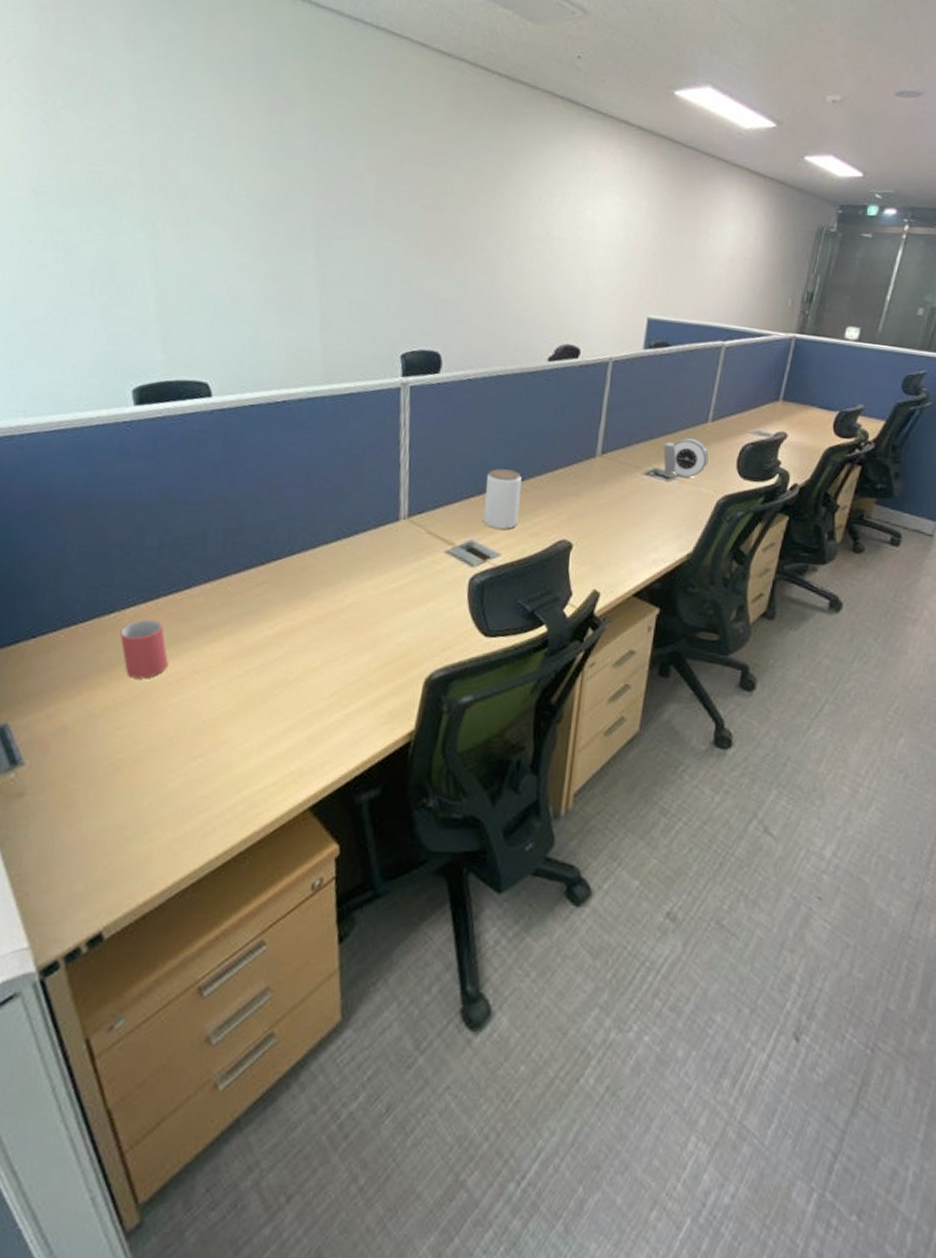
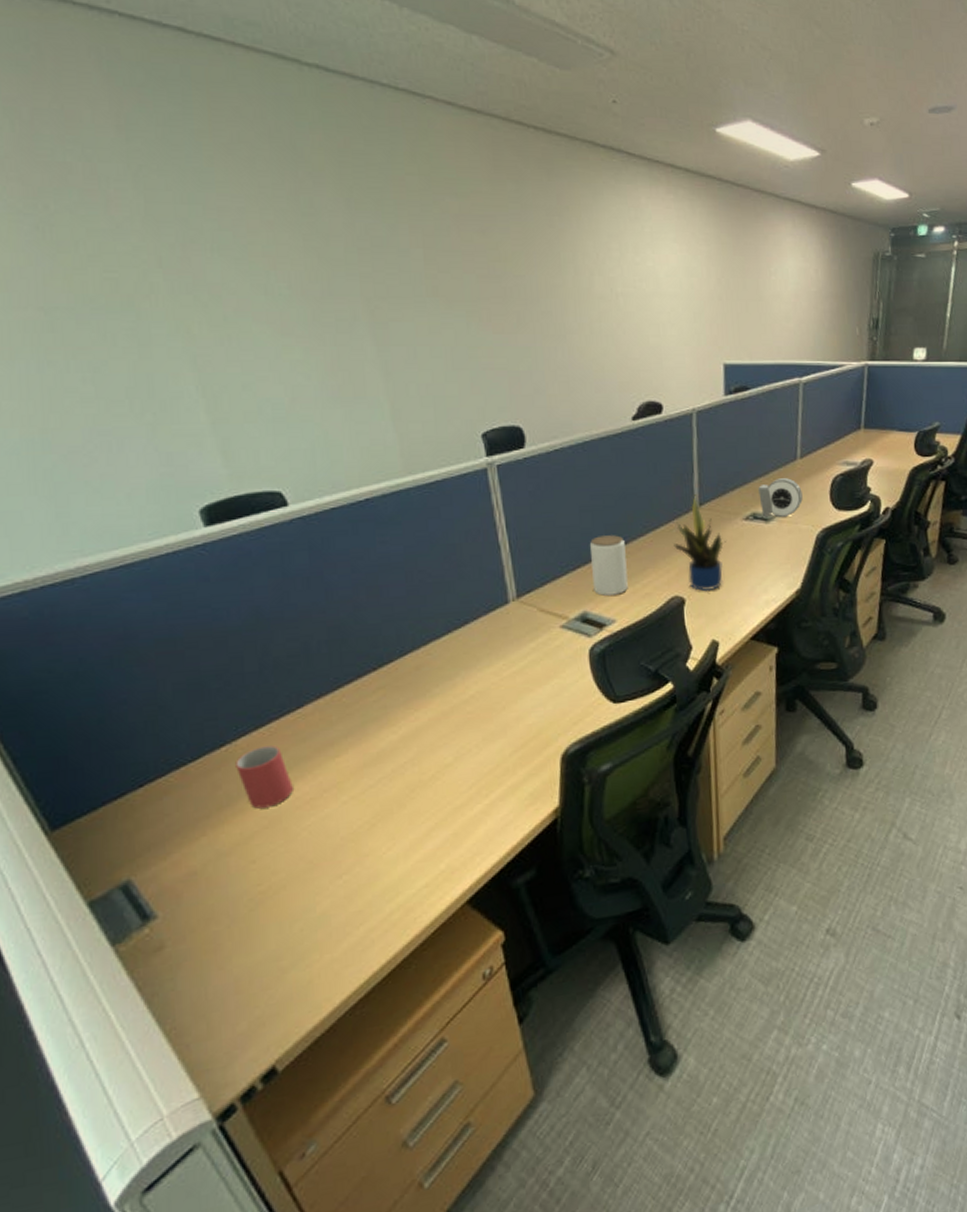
potted plant: none [569,442,623,541] -> present [673,495,726,592]

